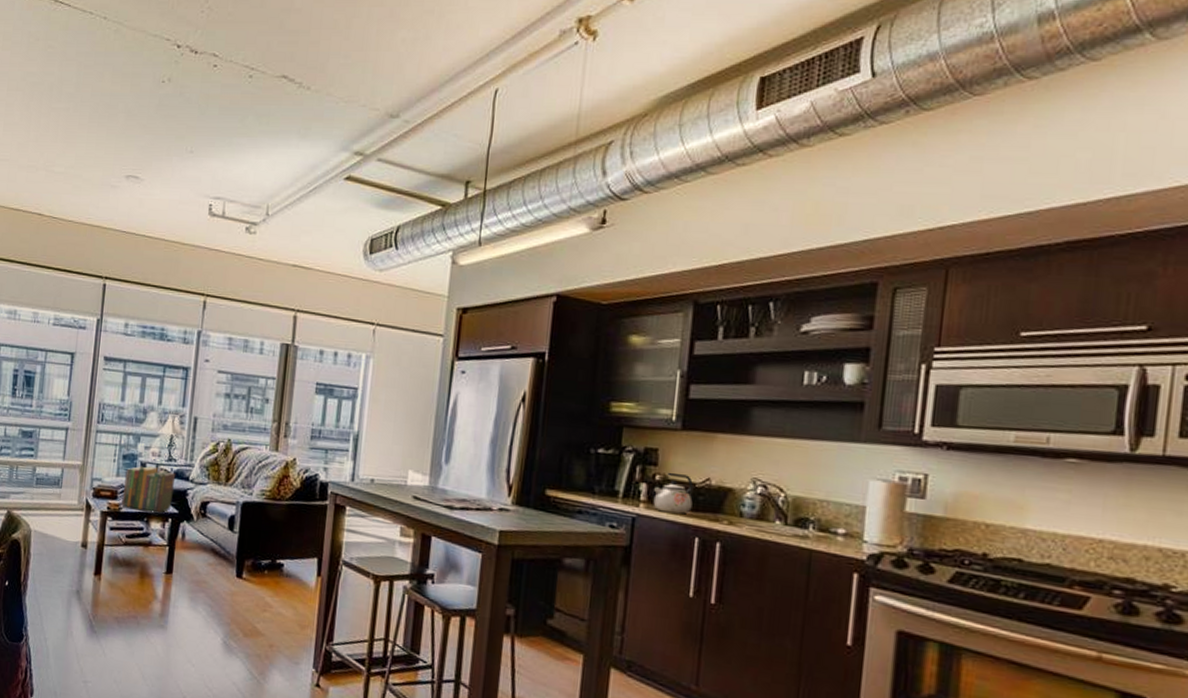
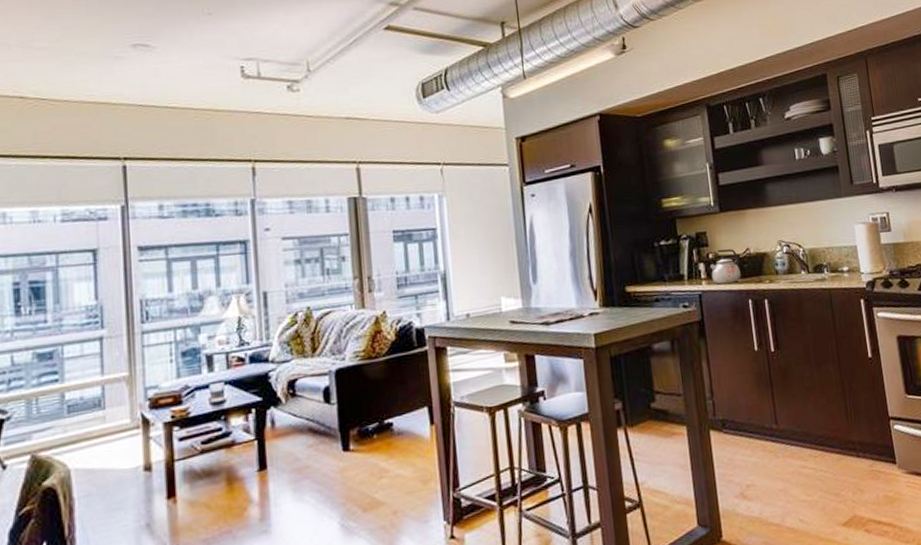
books: present [121,466,176,513] -> none [188,356,253,410]

